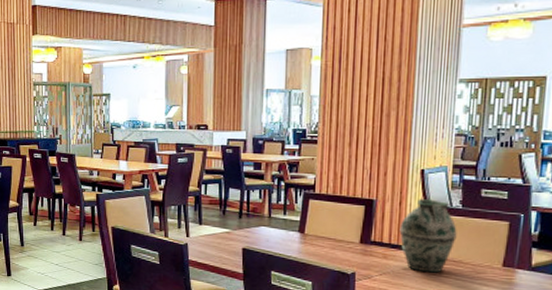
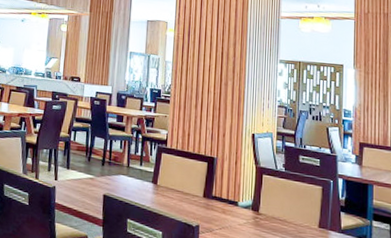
vase: present [399,198,457,273] -> none [235,159,282,230]

